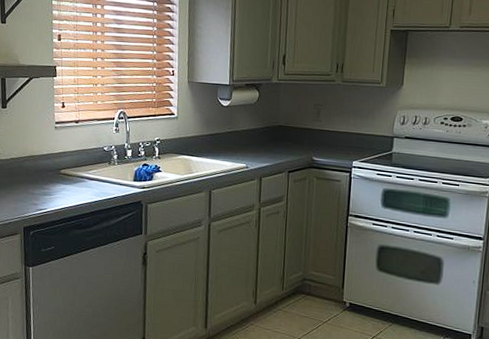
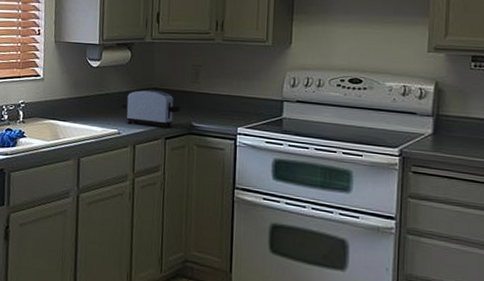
toaster: none [249,127,302,163] -> present [121,89,180,129]

